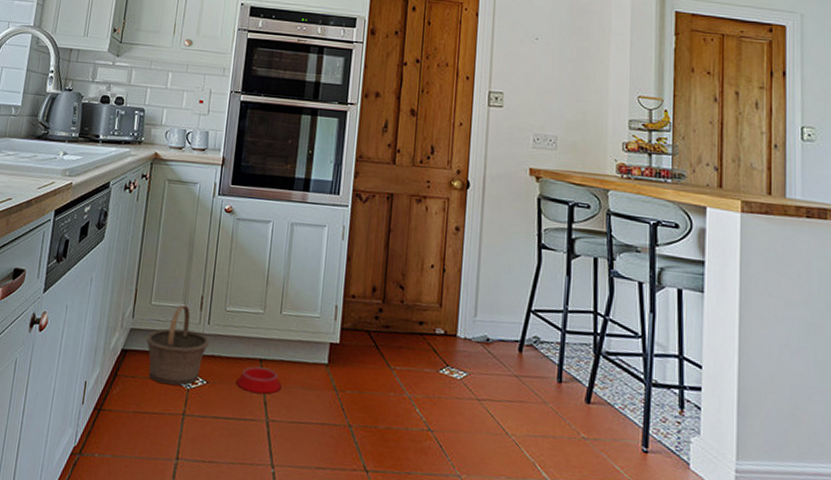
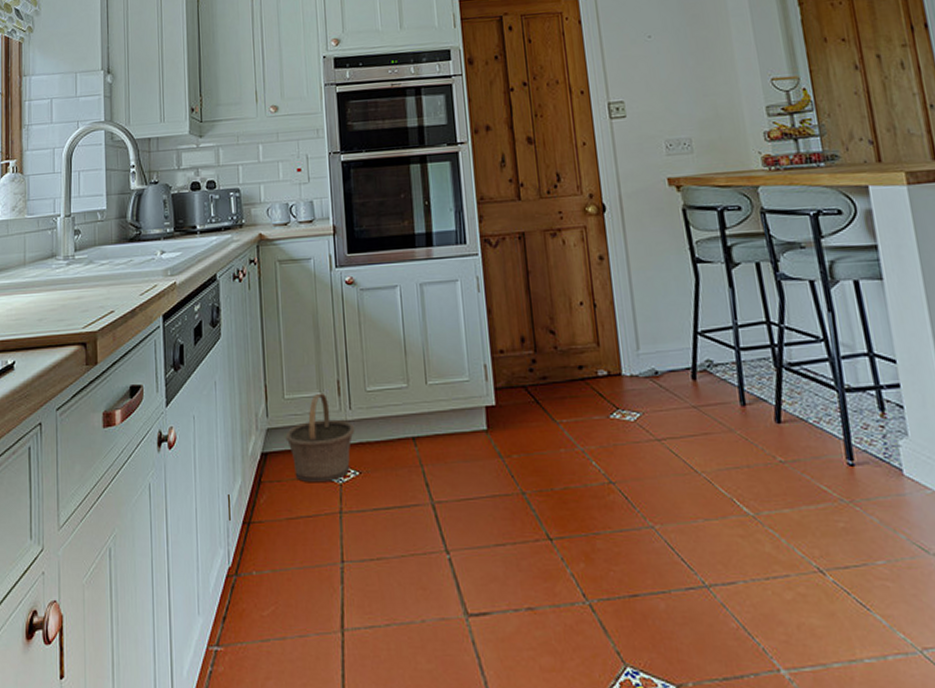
pet bowl: present [236,366,282,394] -> none [391,446,442,476]

